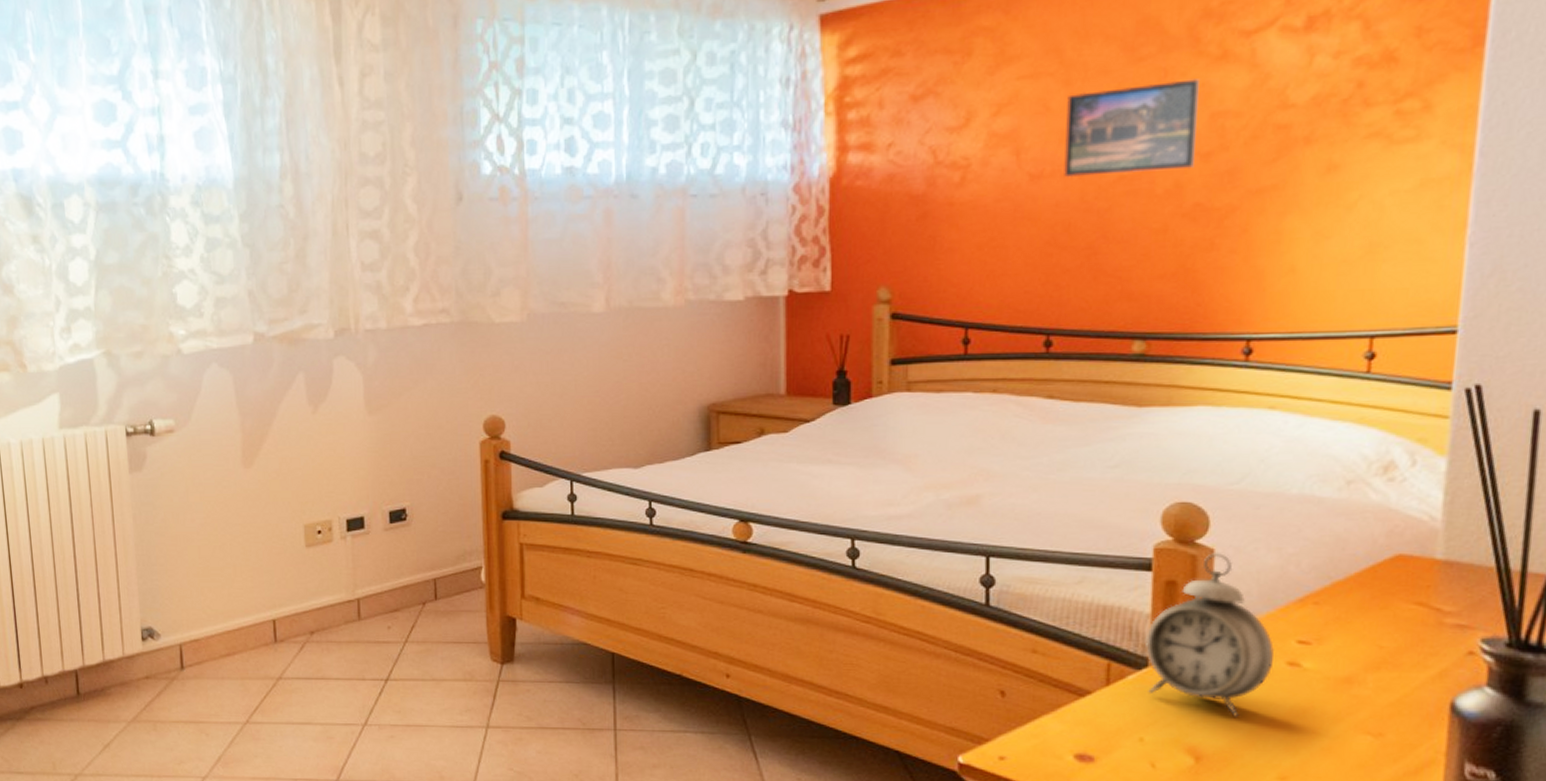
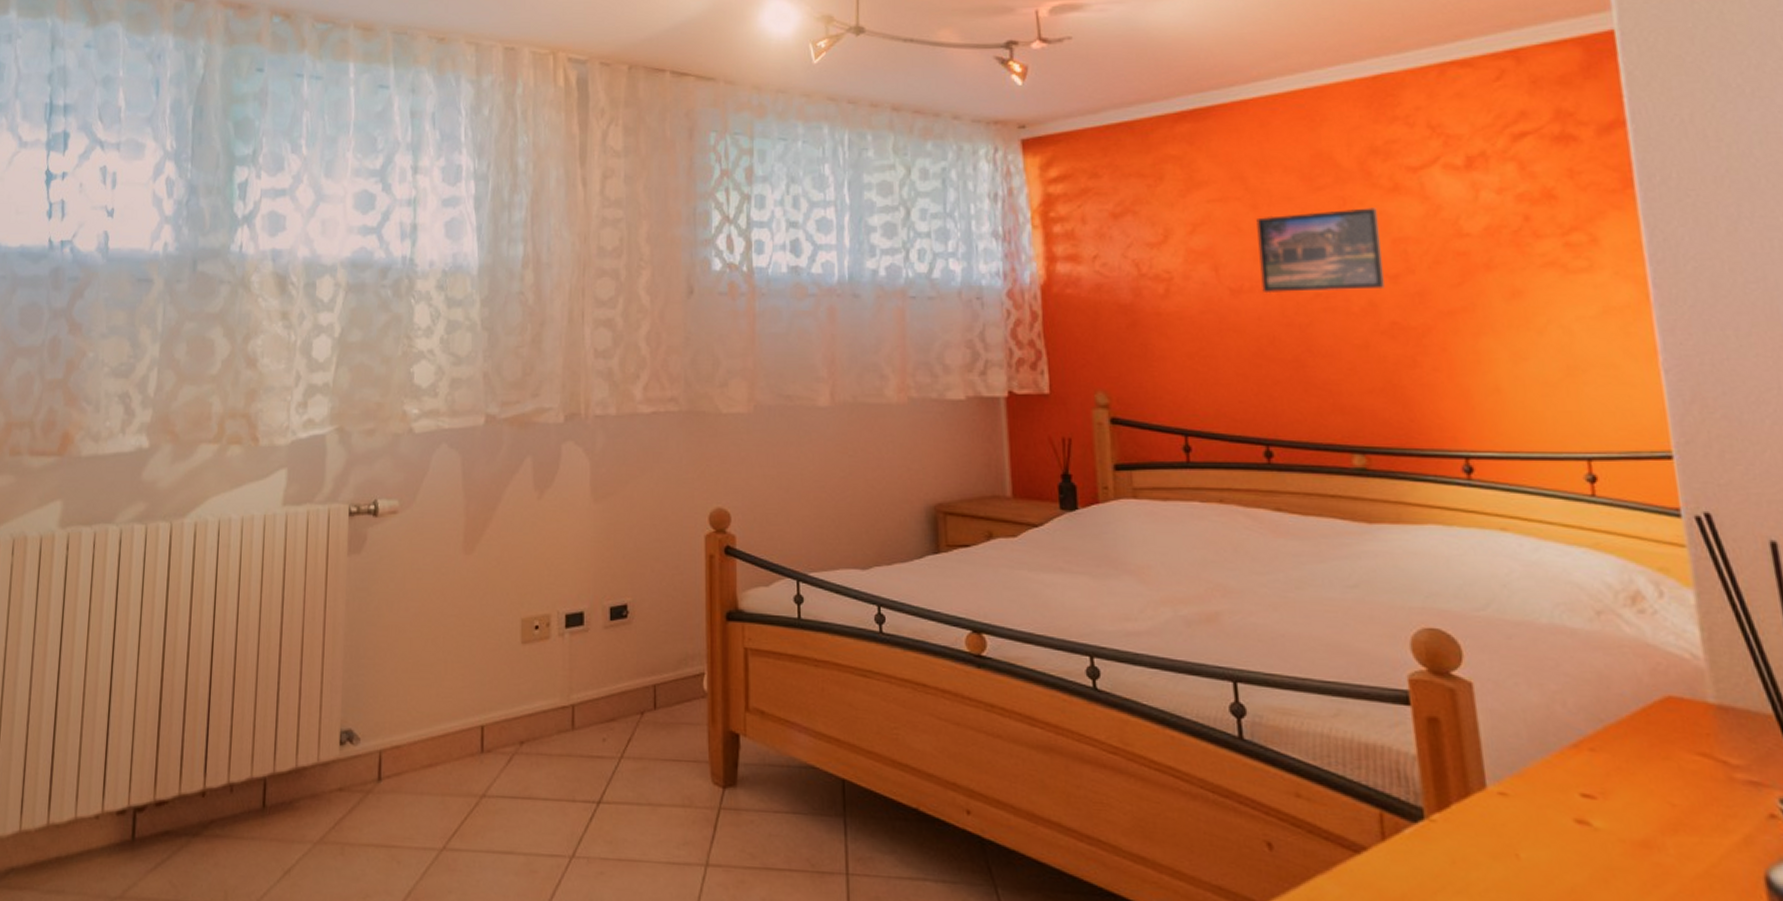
alarm clock: present [1144,552,1274,717] -> none [1415,685,1560,886]

